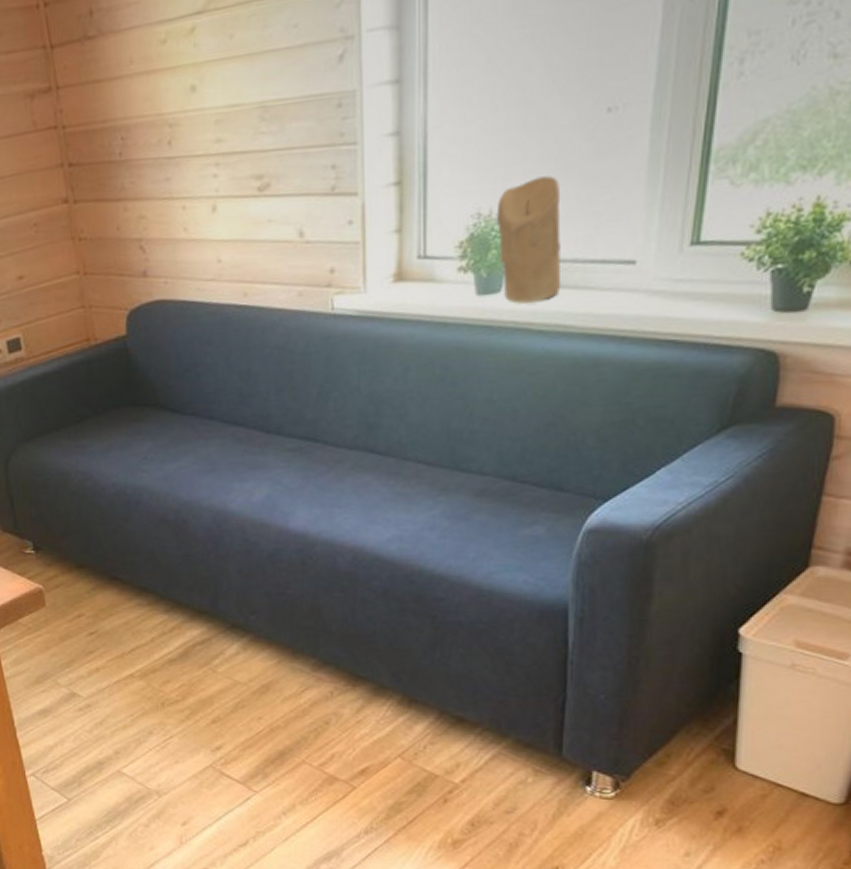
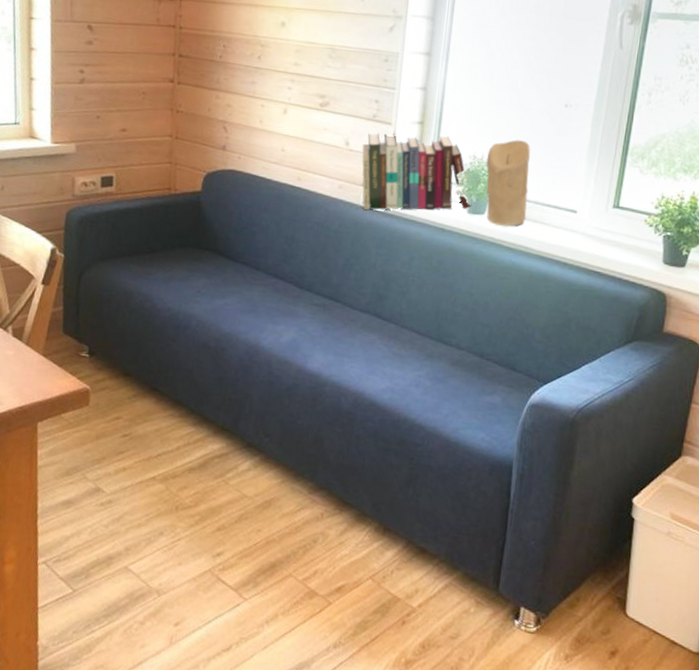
books: none [322,193,482,319] -> present [362,133,472,211]

